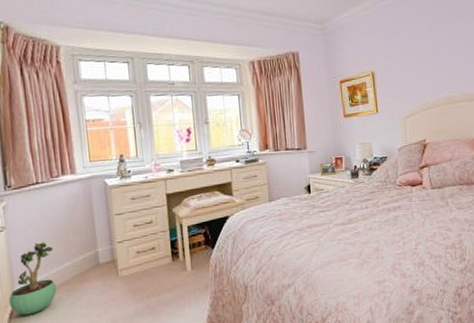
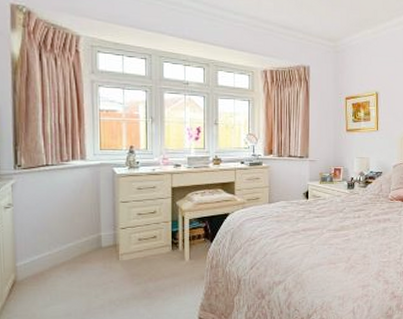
potted plant: present [9,242,57,315] -> none [10,222,58,289]

